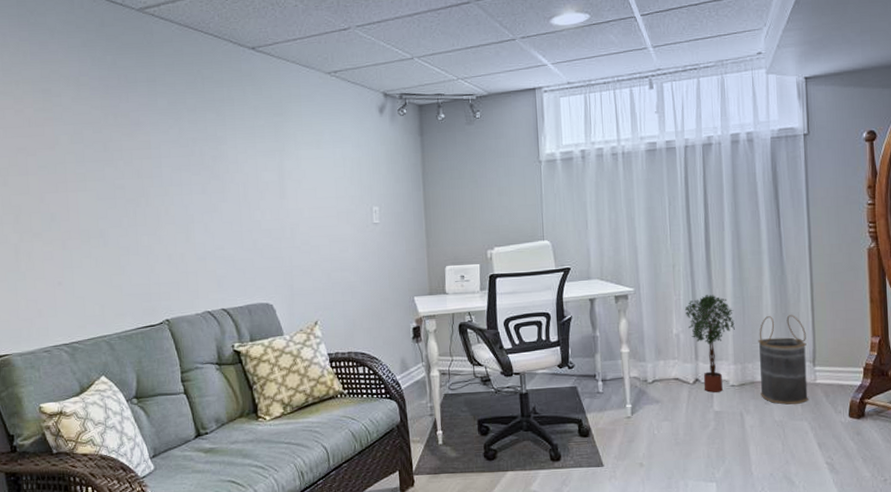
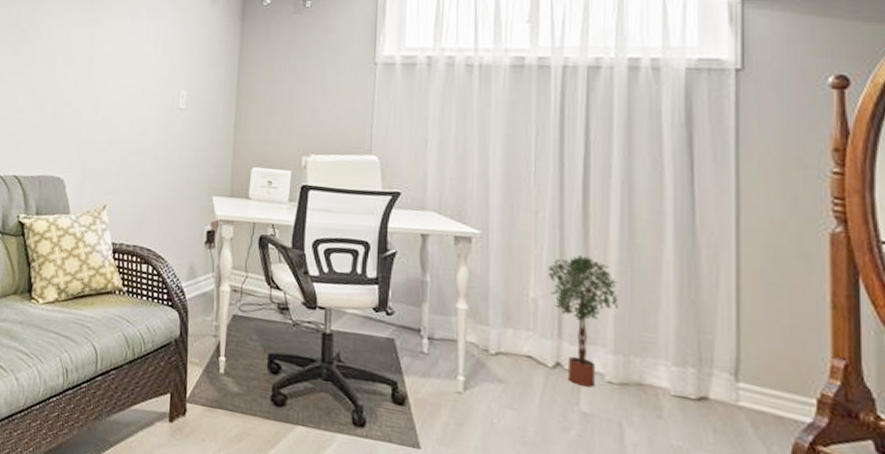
basket: present [758,315,809,405] -> none [651,299,726,429]

